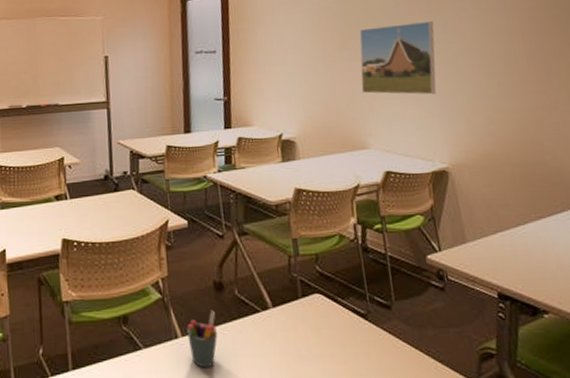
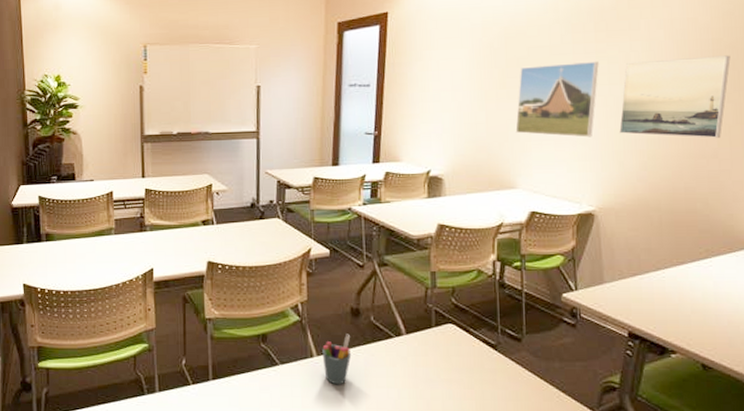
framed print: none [458,11,559,91] -> present [619,55,731,138]

